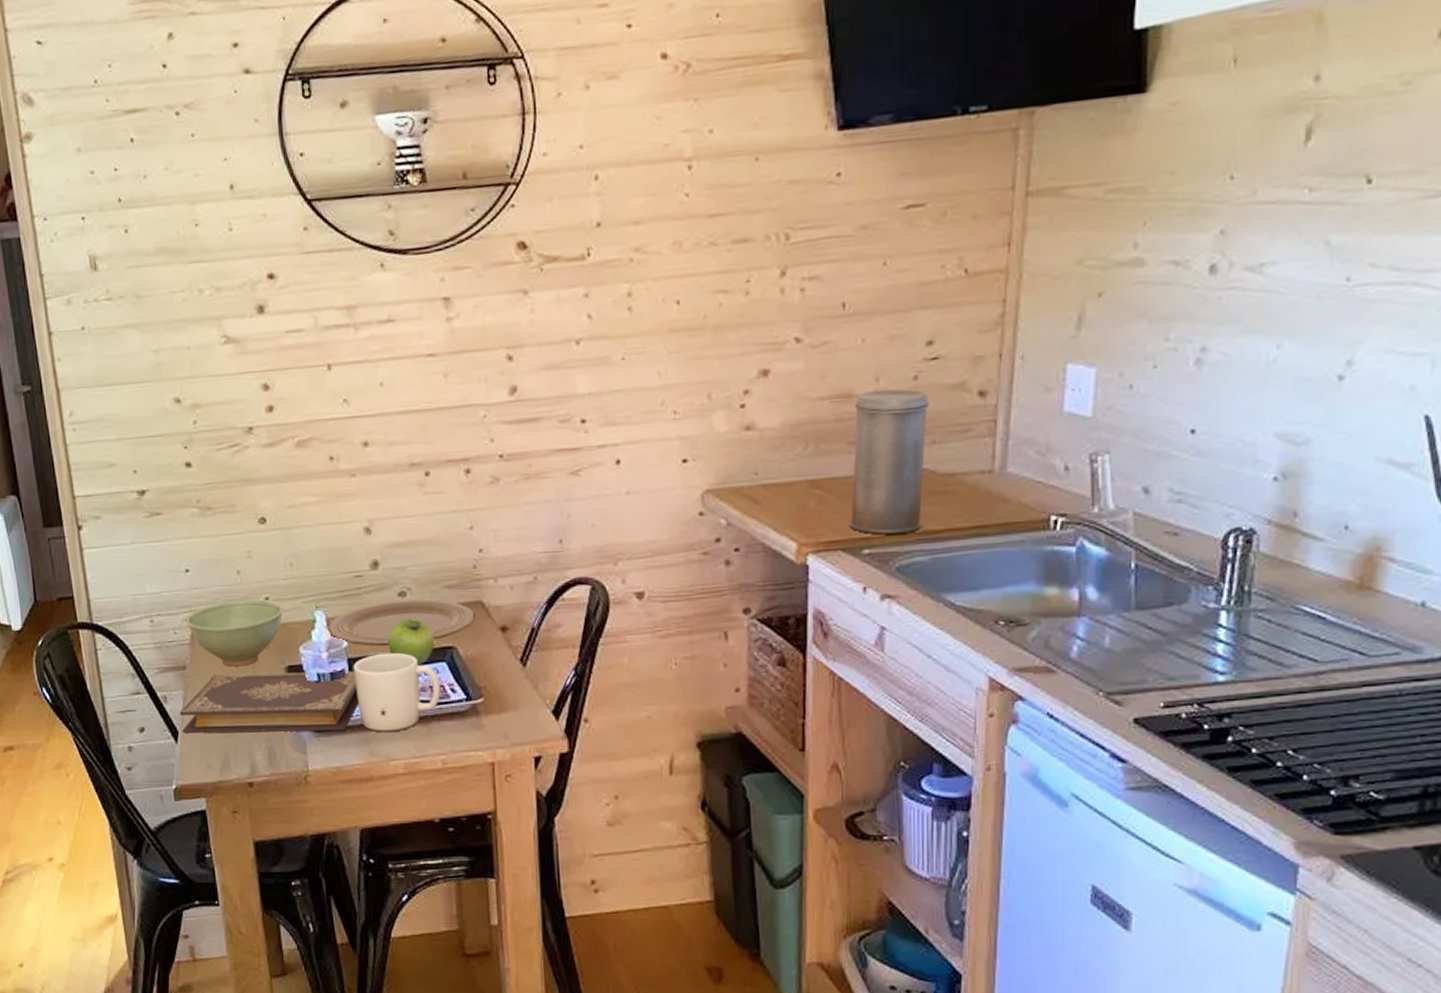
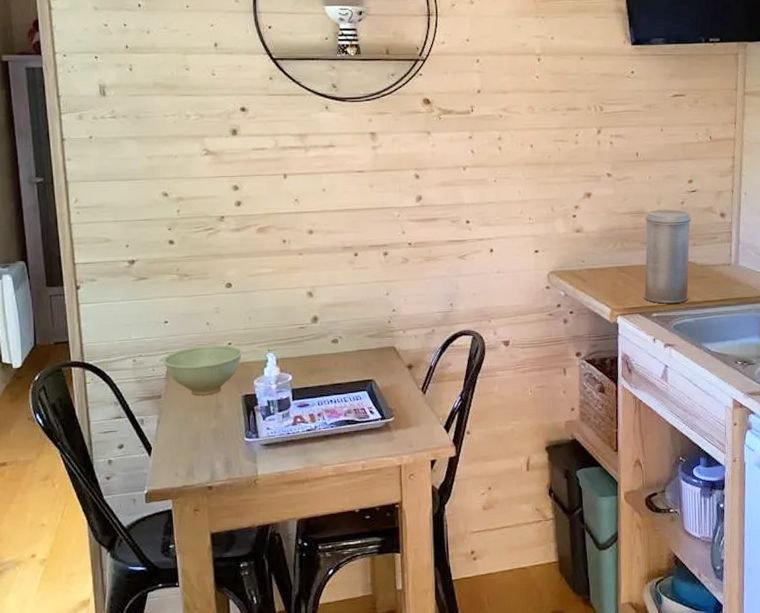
book: present [179,670,360,733] -> none [153,398,300,449]
plate: present [327,599,475,647] -> none [277,345,389,380]
mug: present [353,652,441,733] -> none [296,384,363,445]
fruit: present [387,618,435,666] -> none [323,358,359,394]

